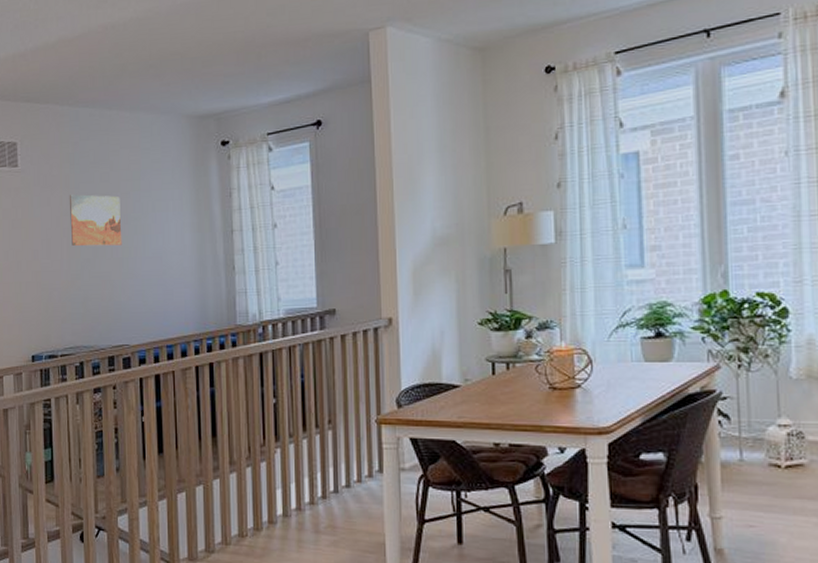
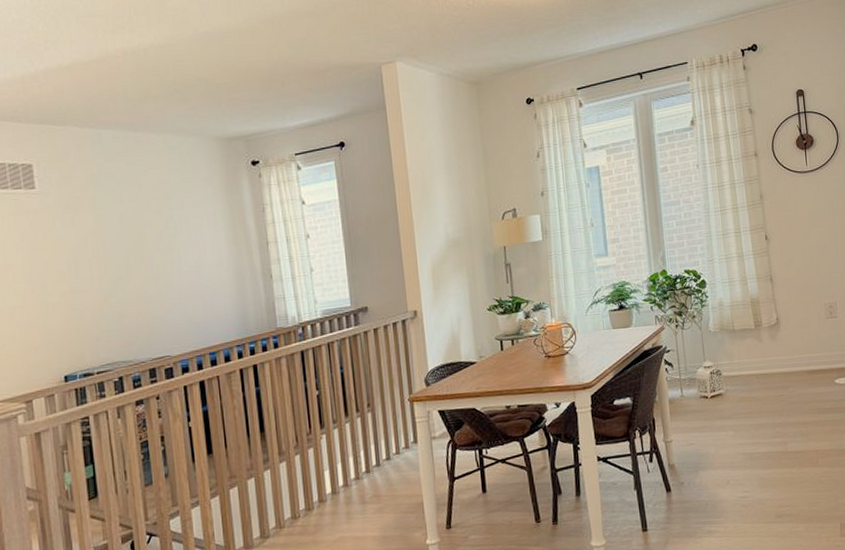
wall art: present [69,194,122,247] -> none [95,214,157,265]

